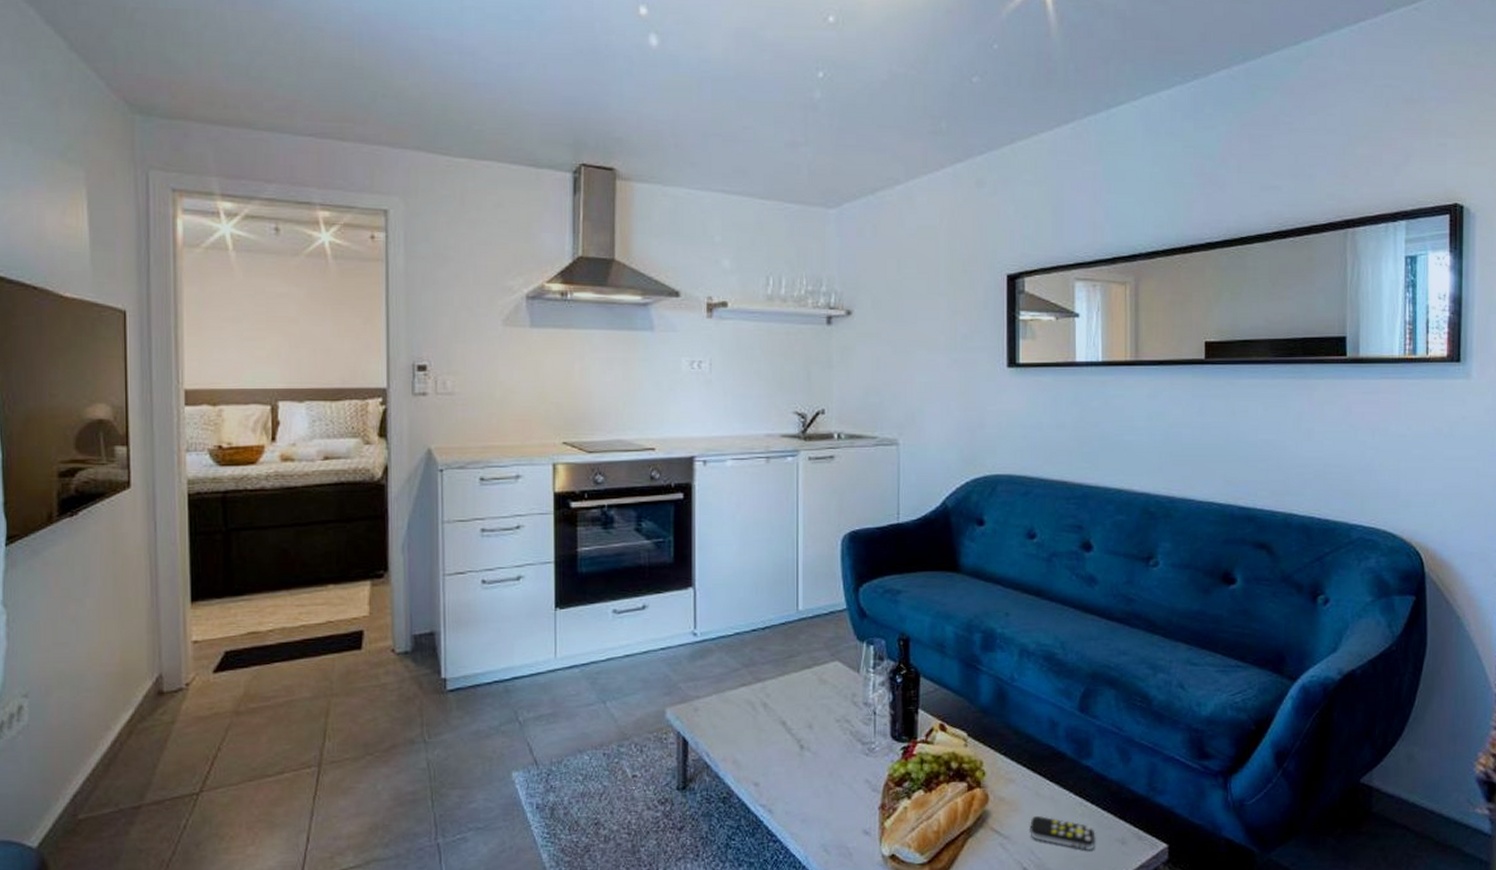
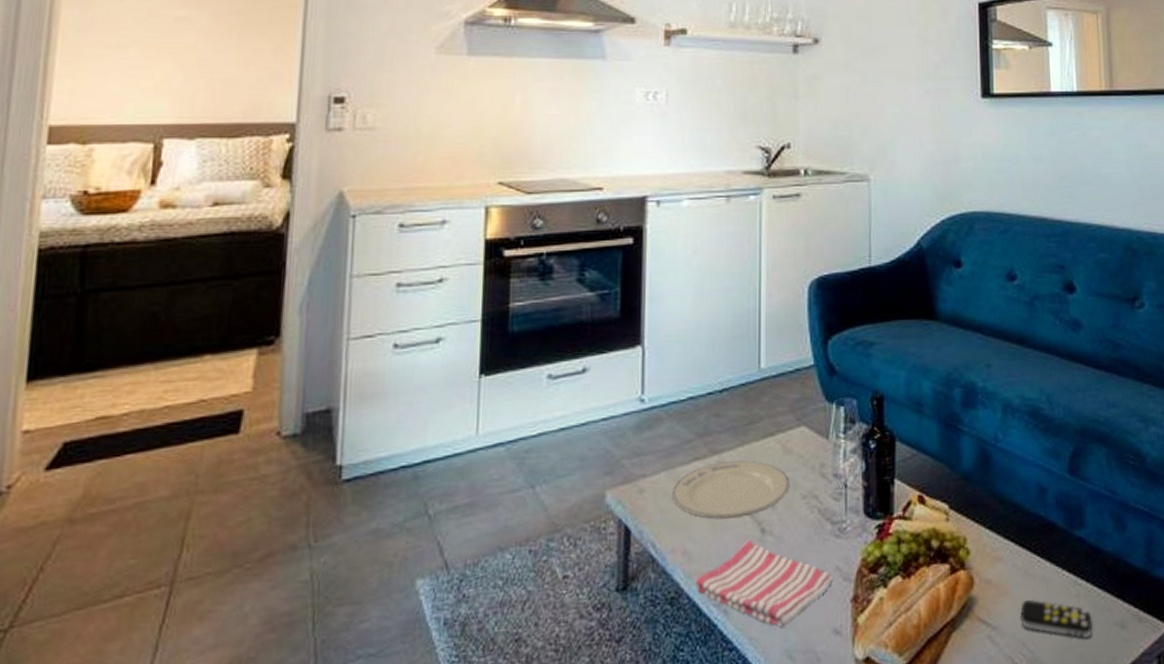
plate: none [722,688,826,736] -> present [671,460,791,520]
dish towel: none [744,754,864,826] -> present [695,540,834,627]

